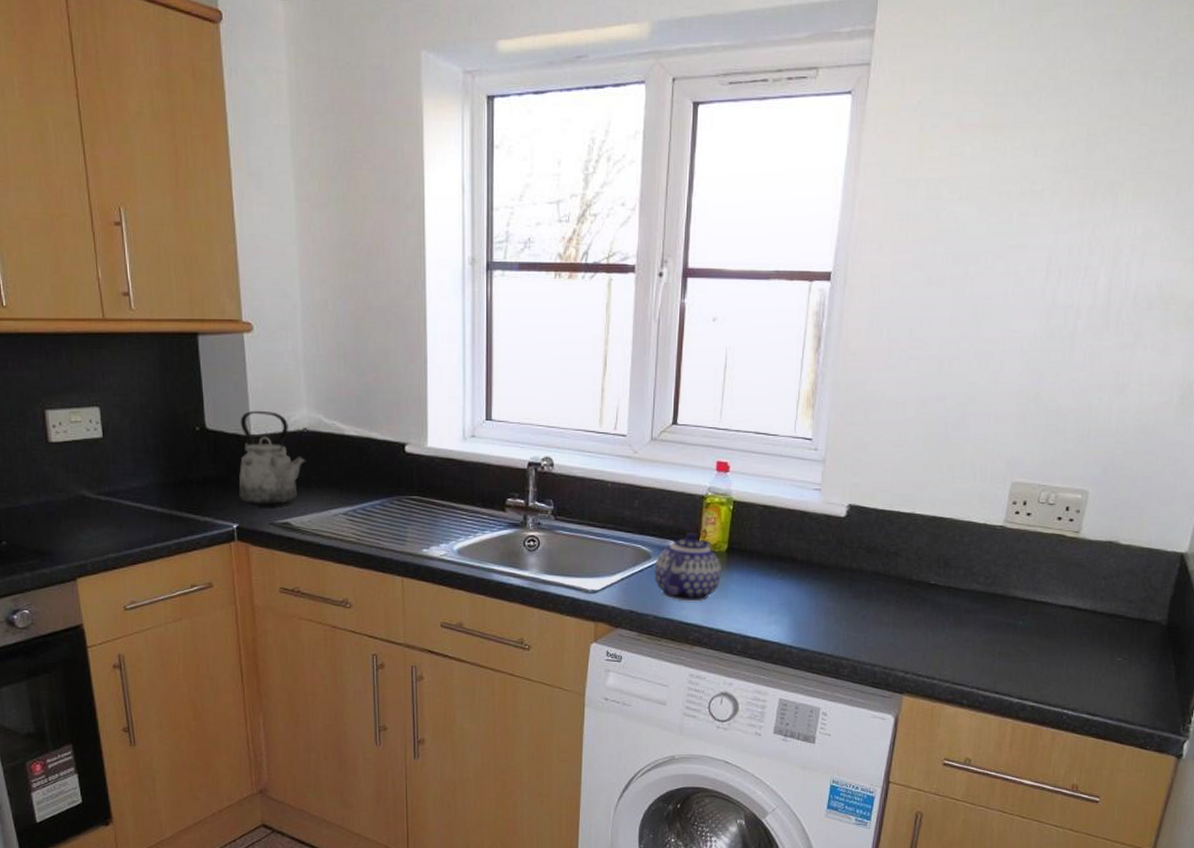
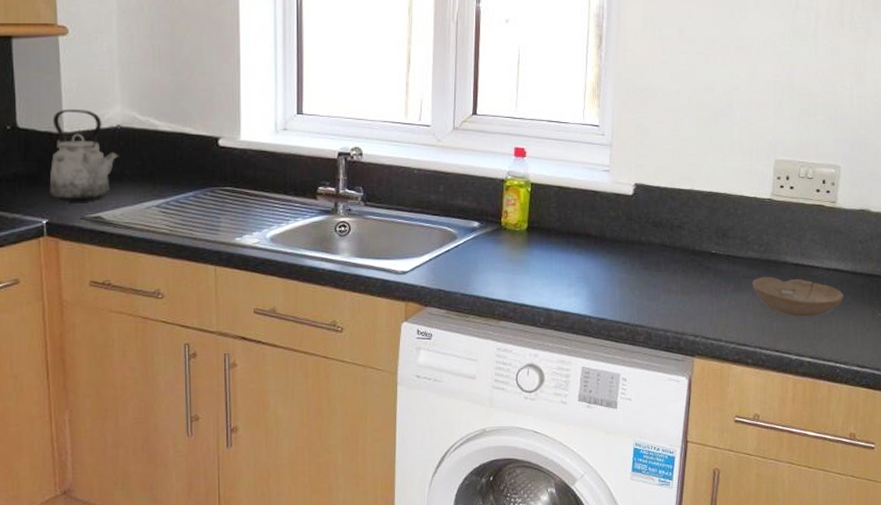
teapot: present [654,532,721,602] -> none [460,213,523,279]
bowl: none [974,612,1079,658] -> present [752,277,844,317]

